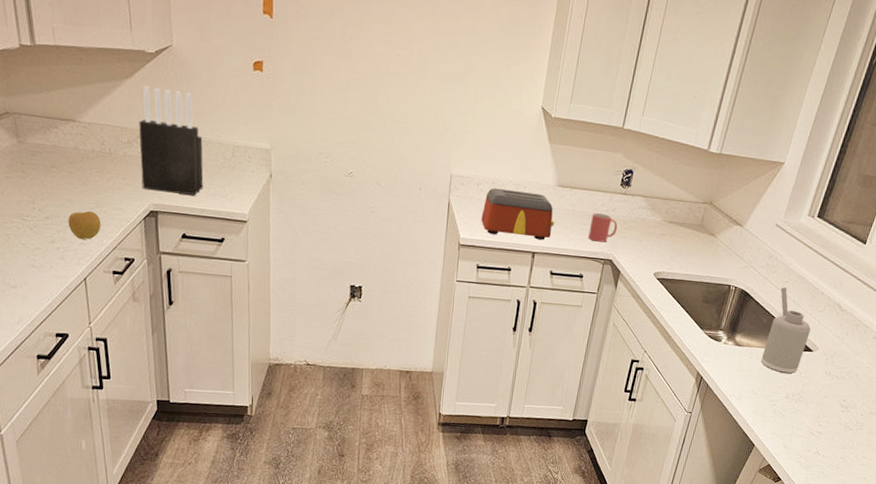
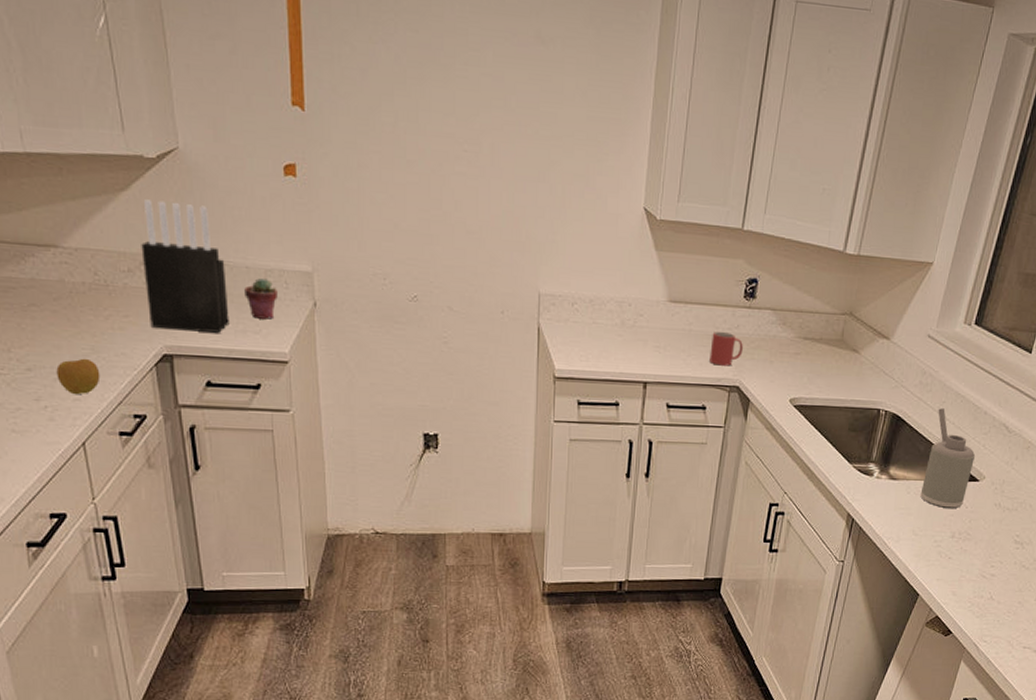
potted succulent: none [216,153,242,187] -> present [244,278,277,320]
toaster: present [481,188,554,240] -> none [579,307,668,367]

